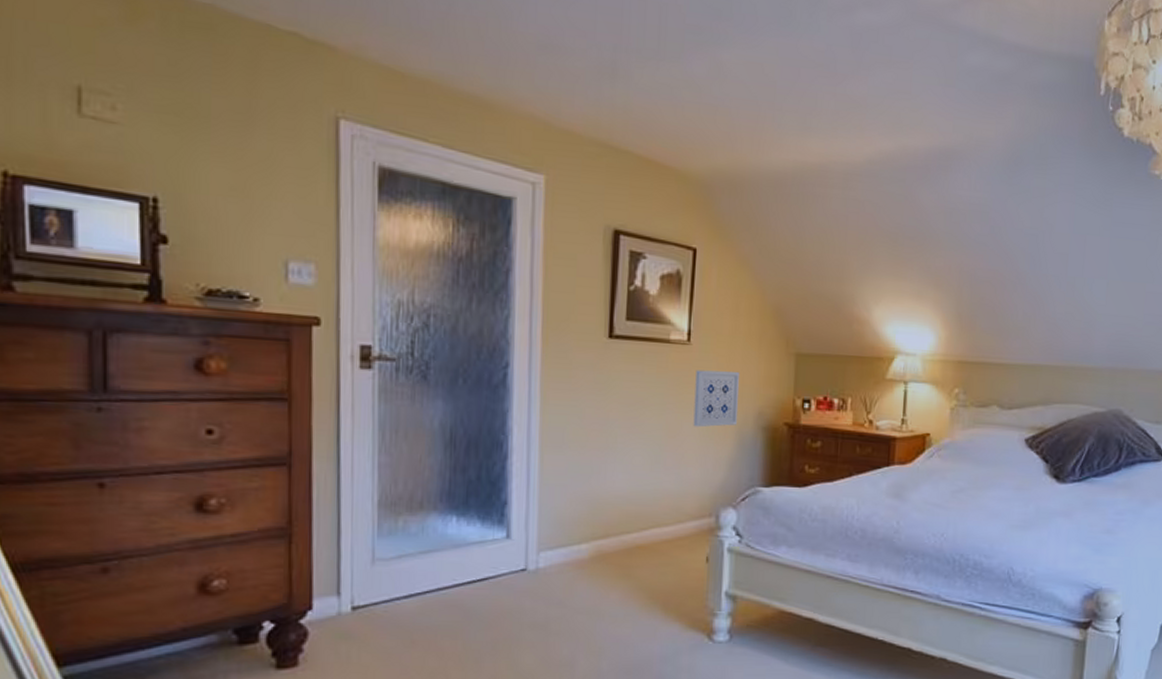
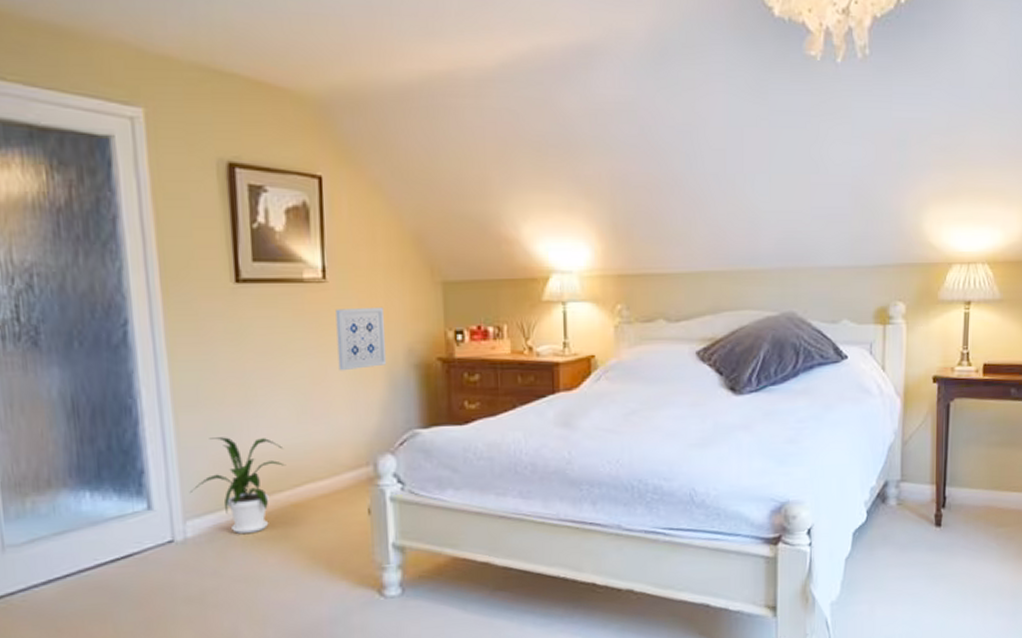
house plant: none [546,477,636,570] -> present [189,437,286,535]

